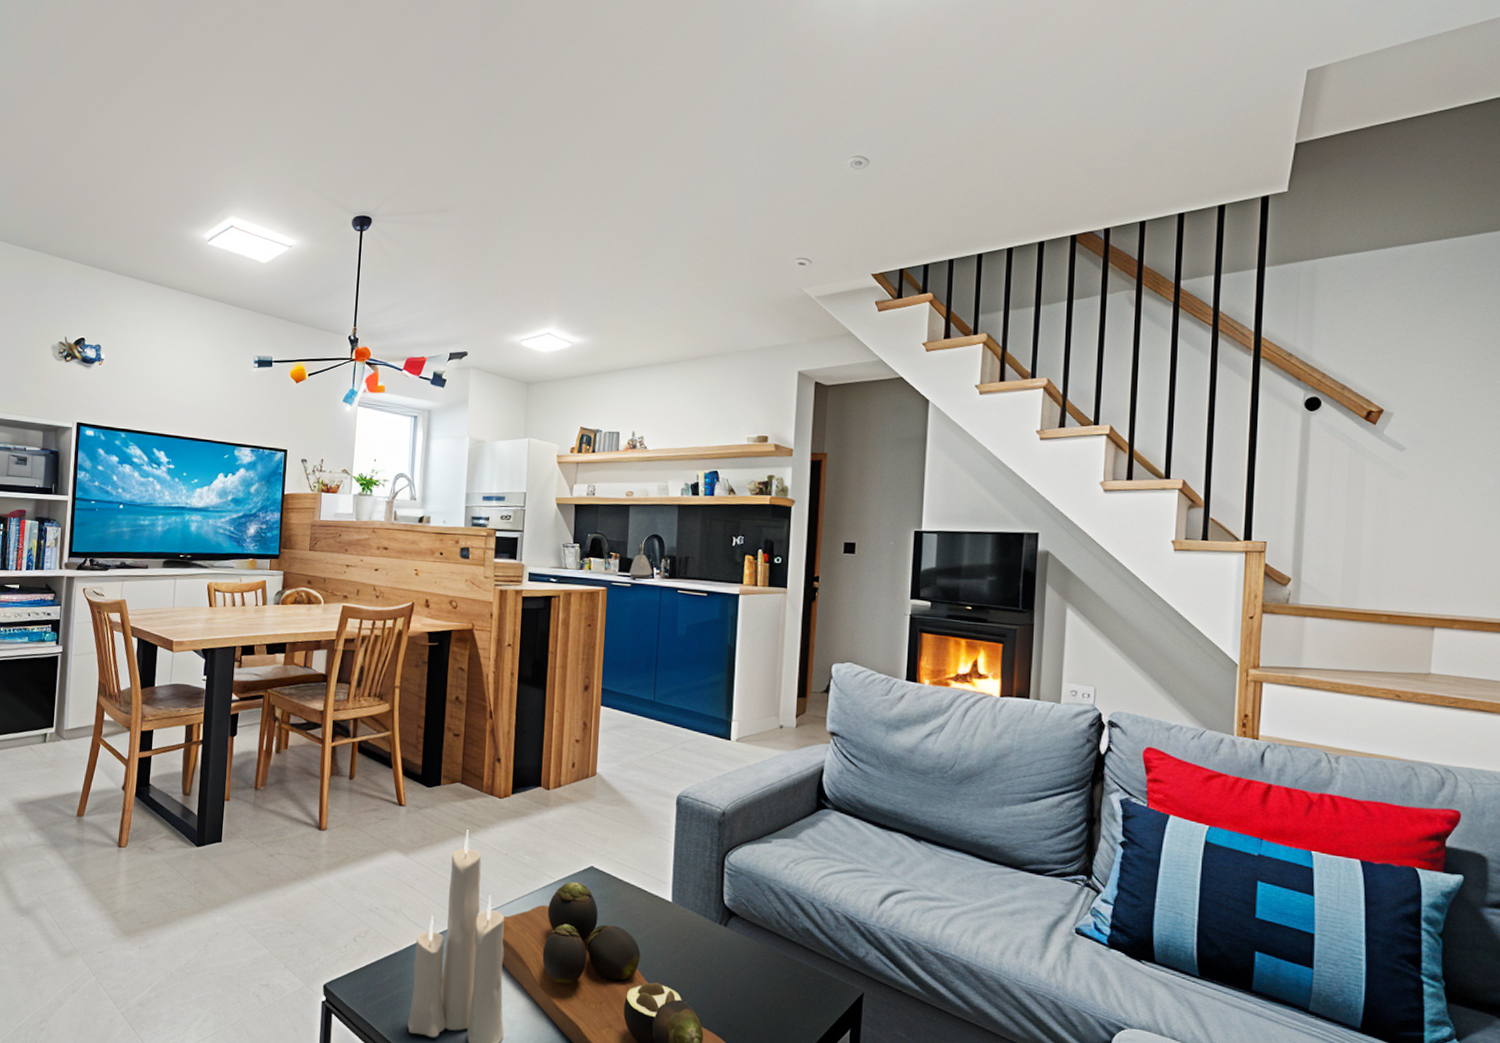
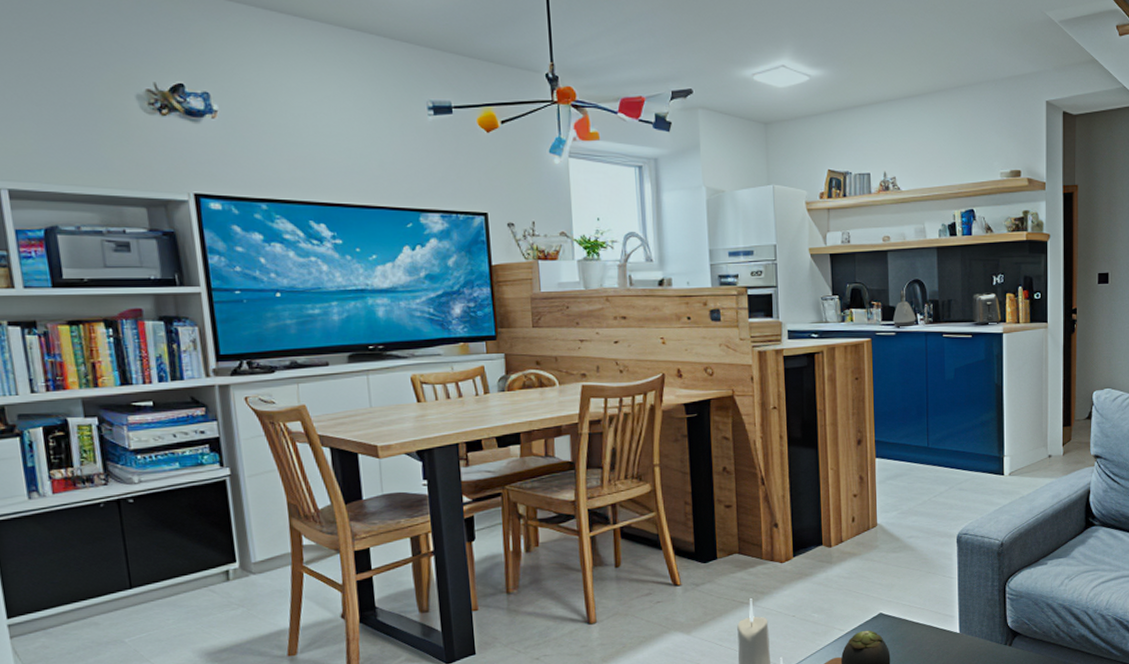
toaster: none [709,552,738,585] -> present [972,292,1001,326]

